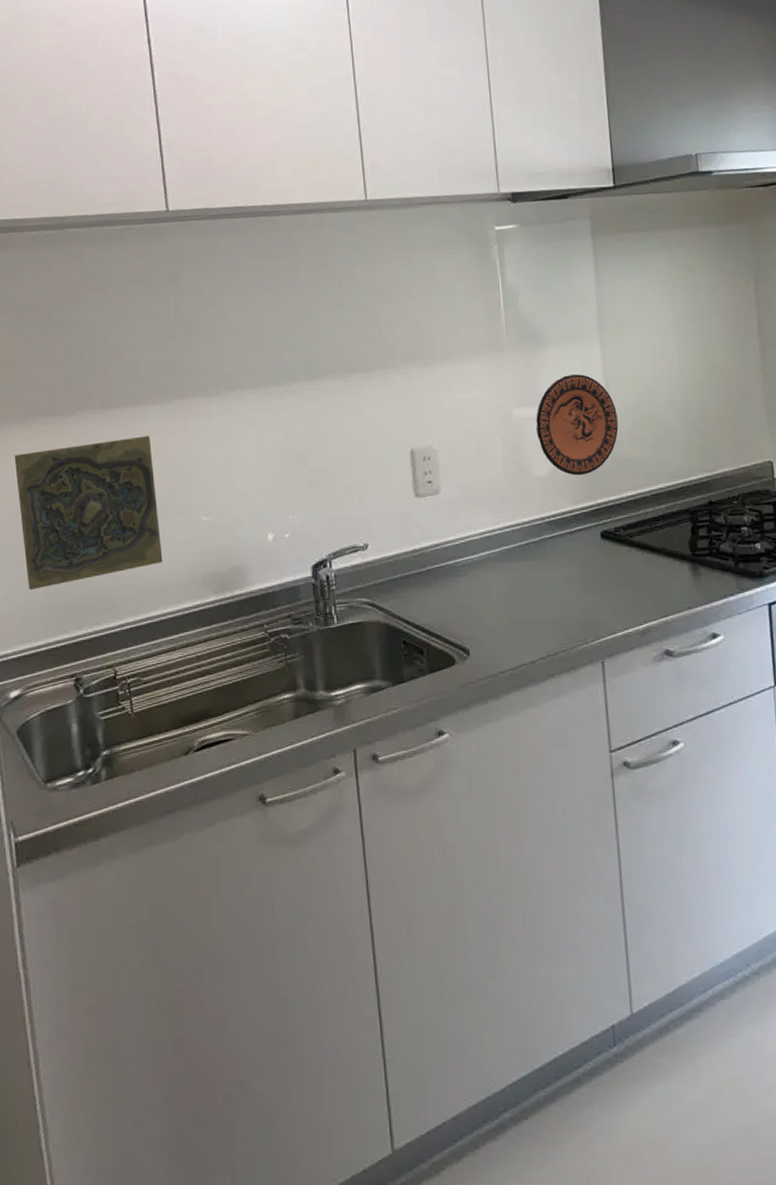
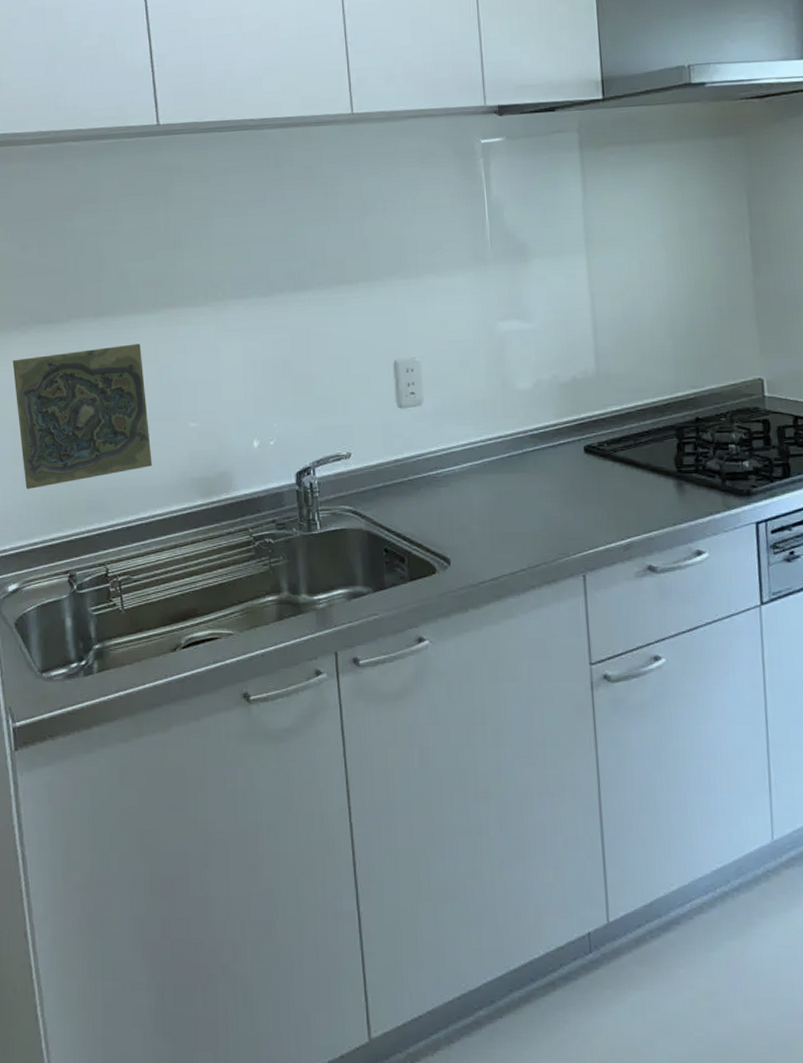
decorative plate: present [536,374,619,476] -> none [519,288,604,390]

